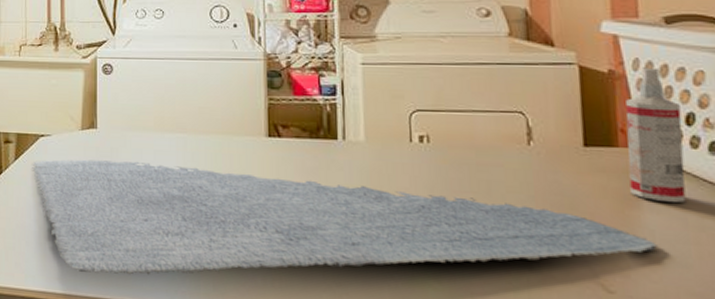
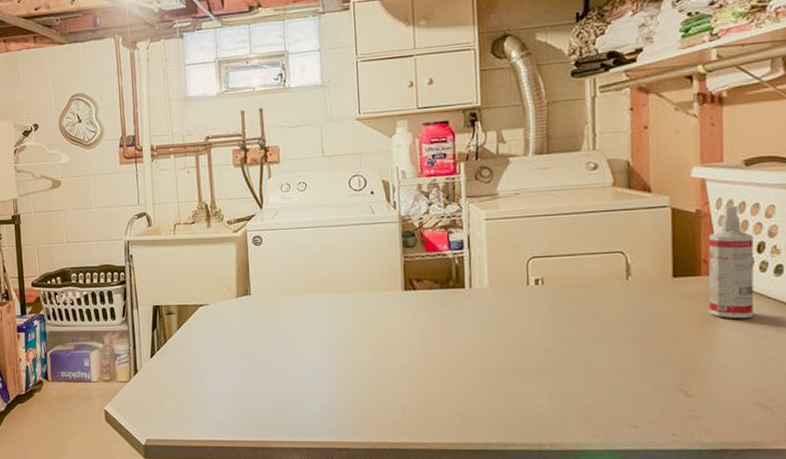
bath mat: present [31,159,657,275] -> none [192,321,729,421]

